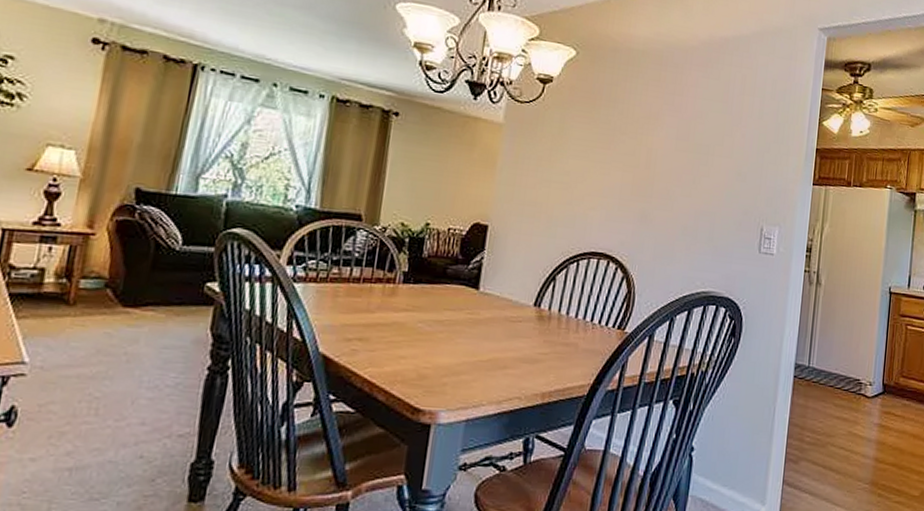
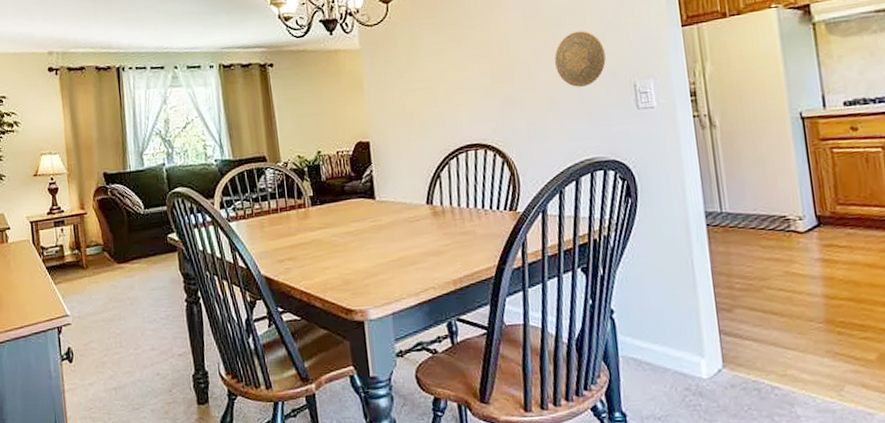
decorative plate: none [695,164,743,220] -> present [554,31,606,87]

